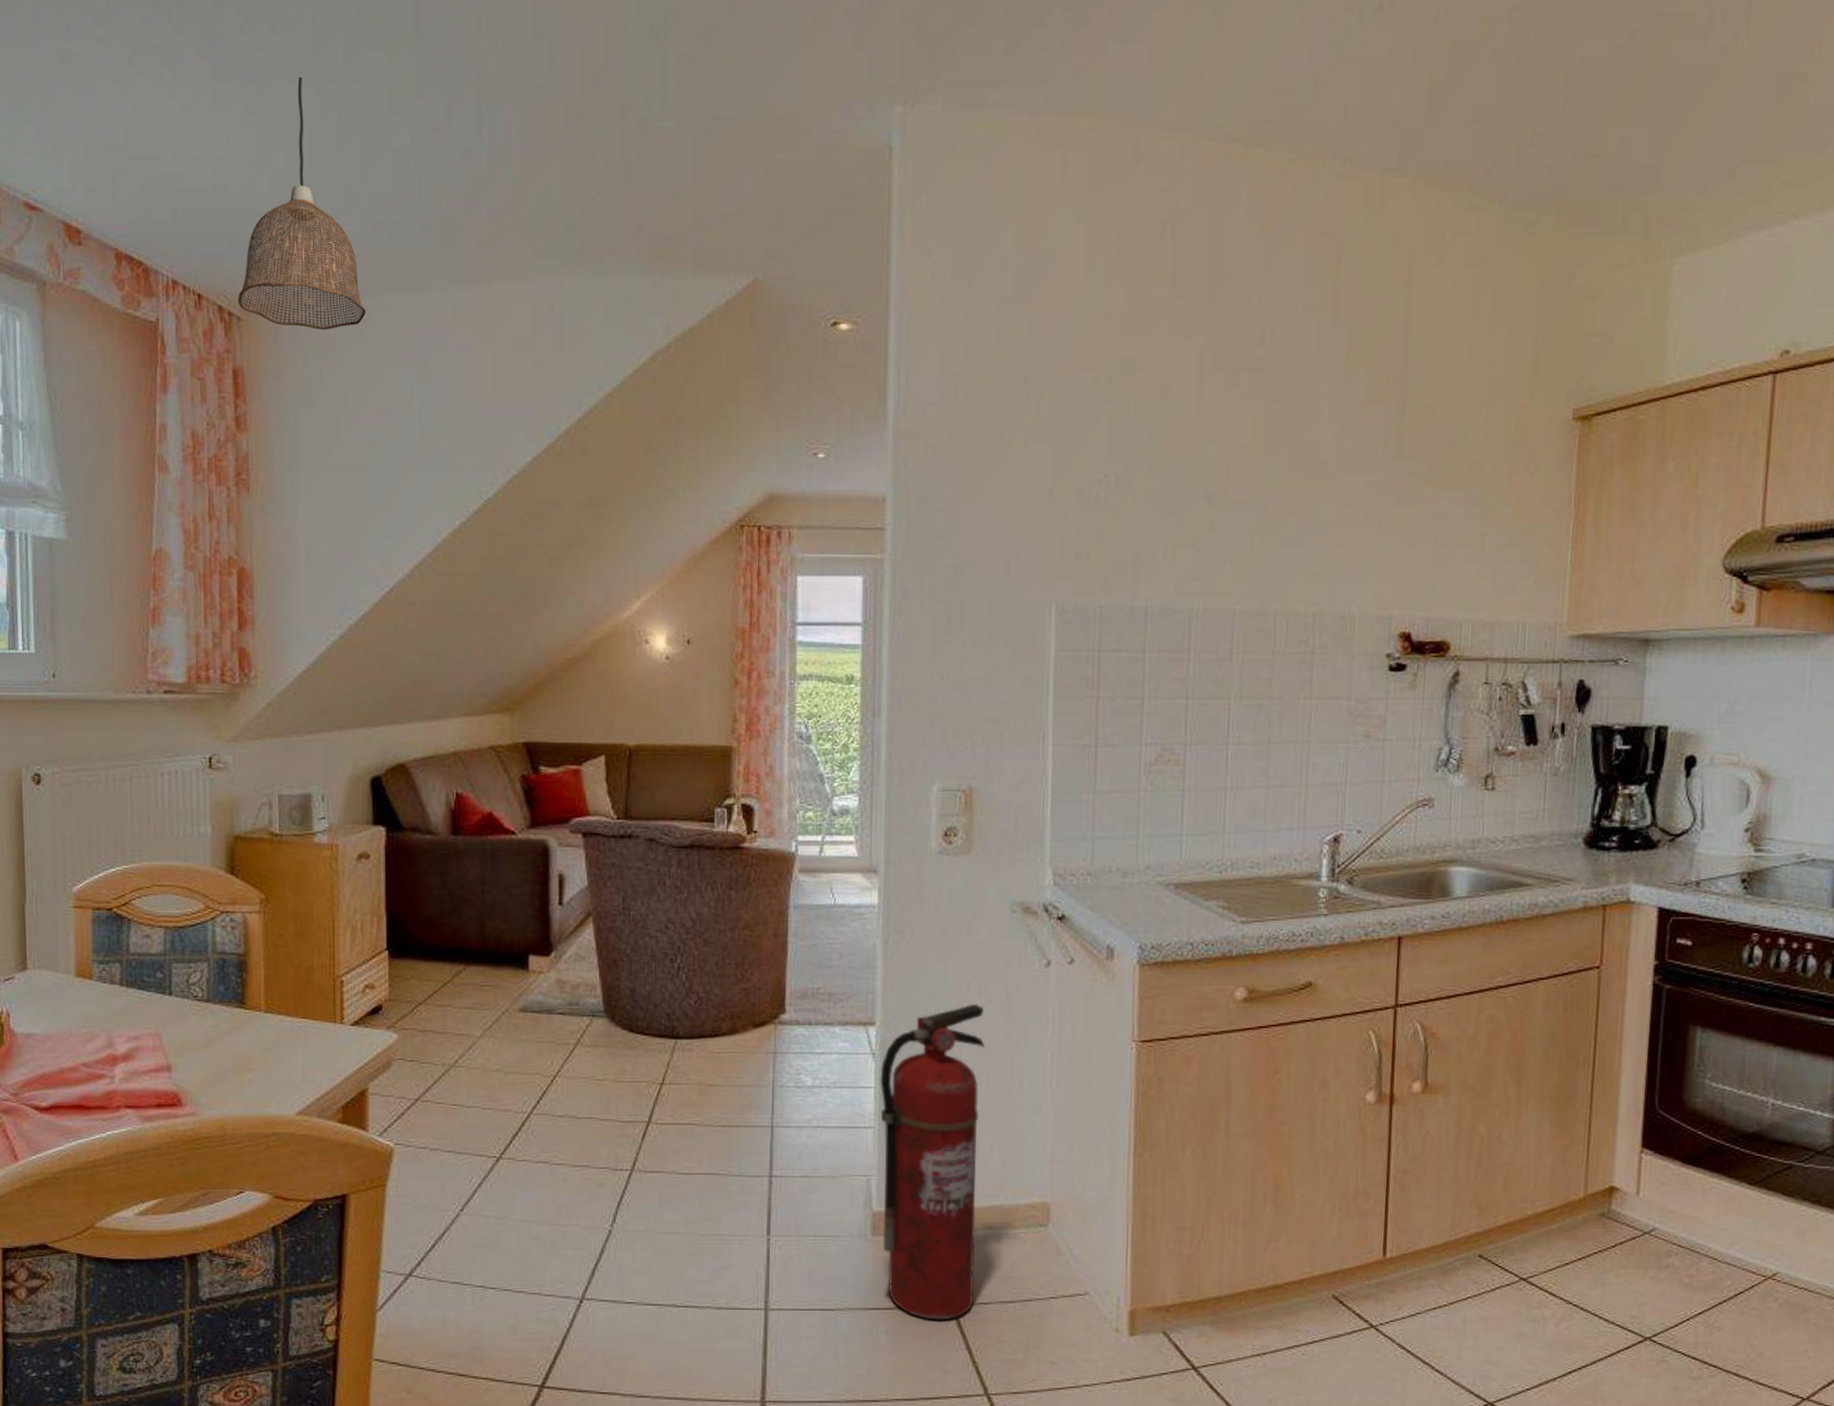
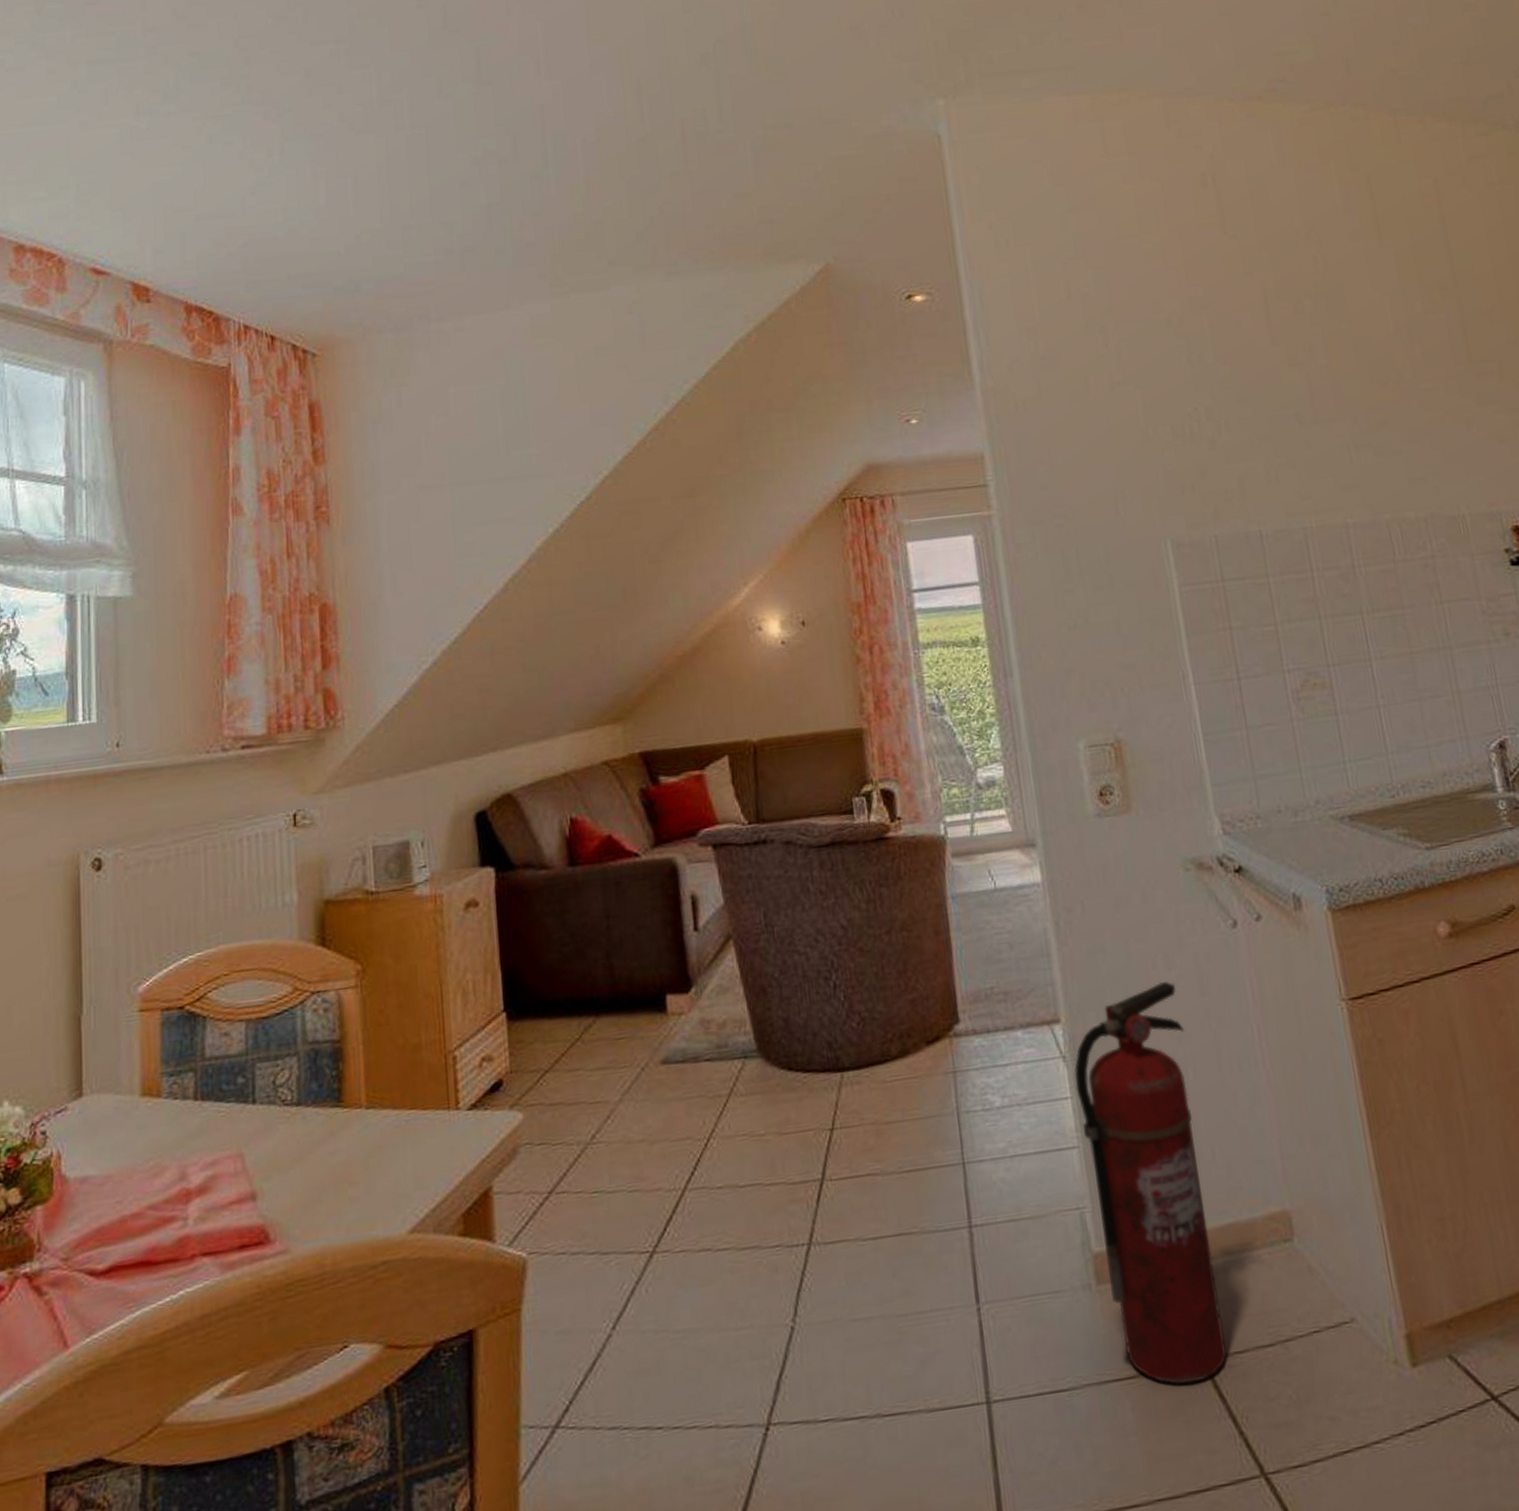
pendant lamp: present [238,76,366,329] -> none [312,128,443,357]

